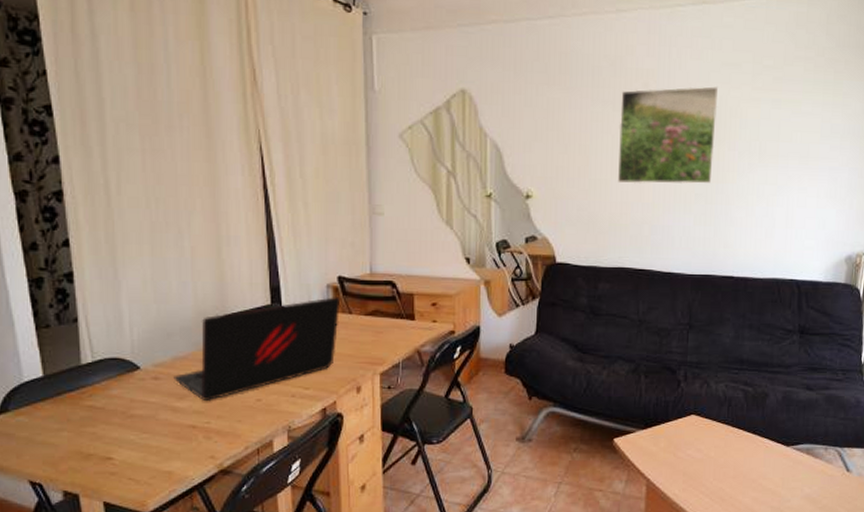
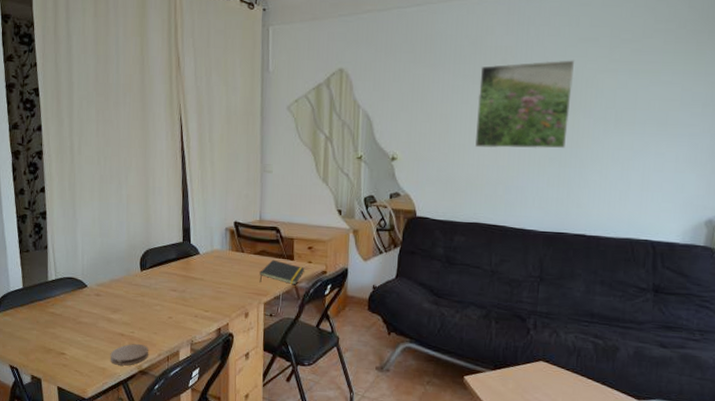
laptop: present [173,295,340,402] -> none [110,237,235,316]
coaster: none [177,437,232,466] -> present [110,344,149,366]
notepad: none [373,320,429,350] -> present [259,259,305,285]

